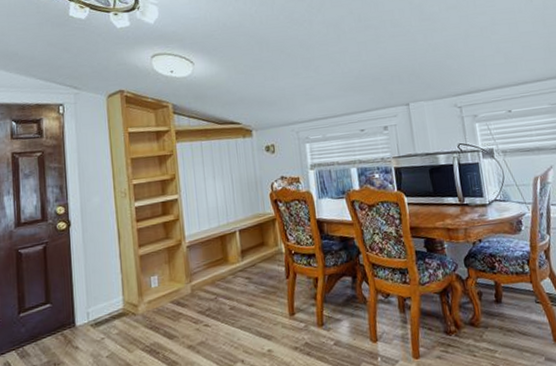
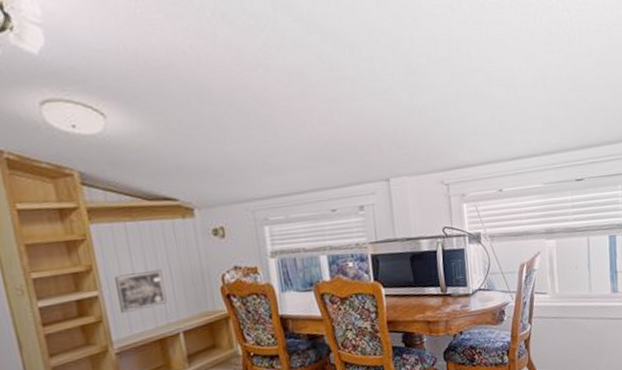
wall art: none [190,178,228,213] -> present [114,268,167,313]

